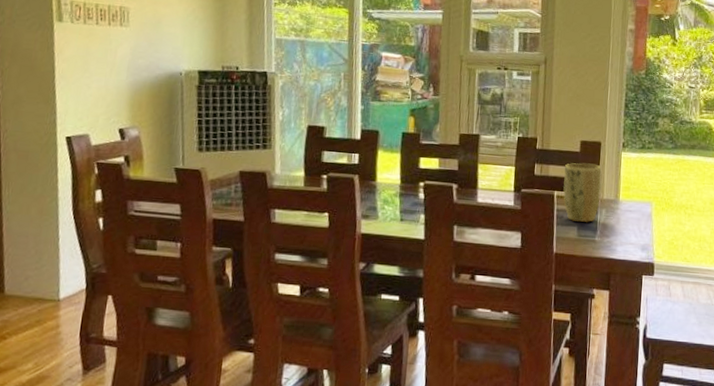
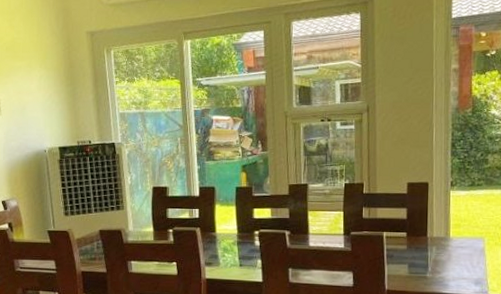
plant pot: present [563,163,602,222] -> none [392,204,431,260]

